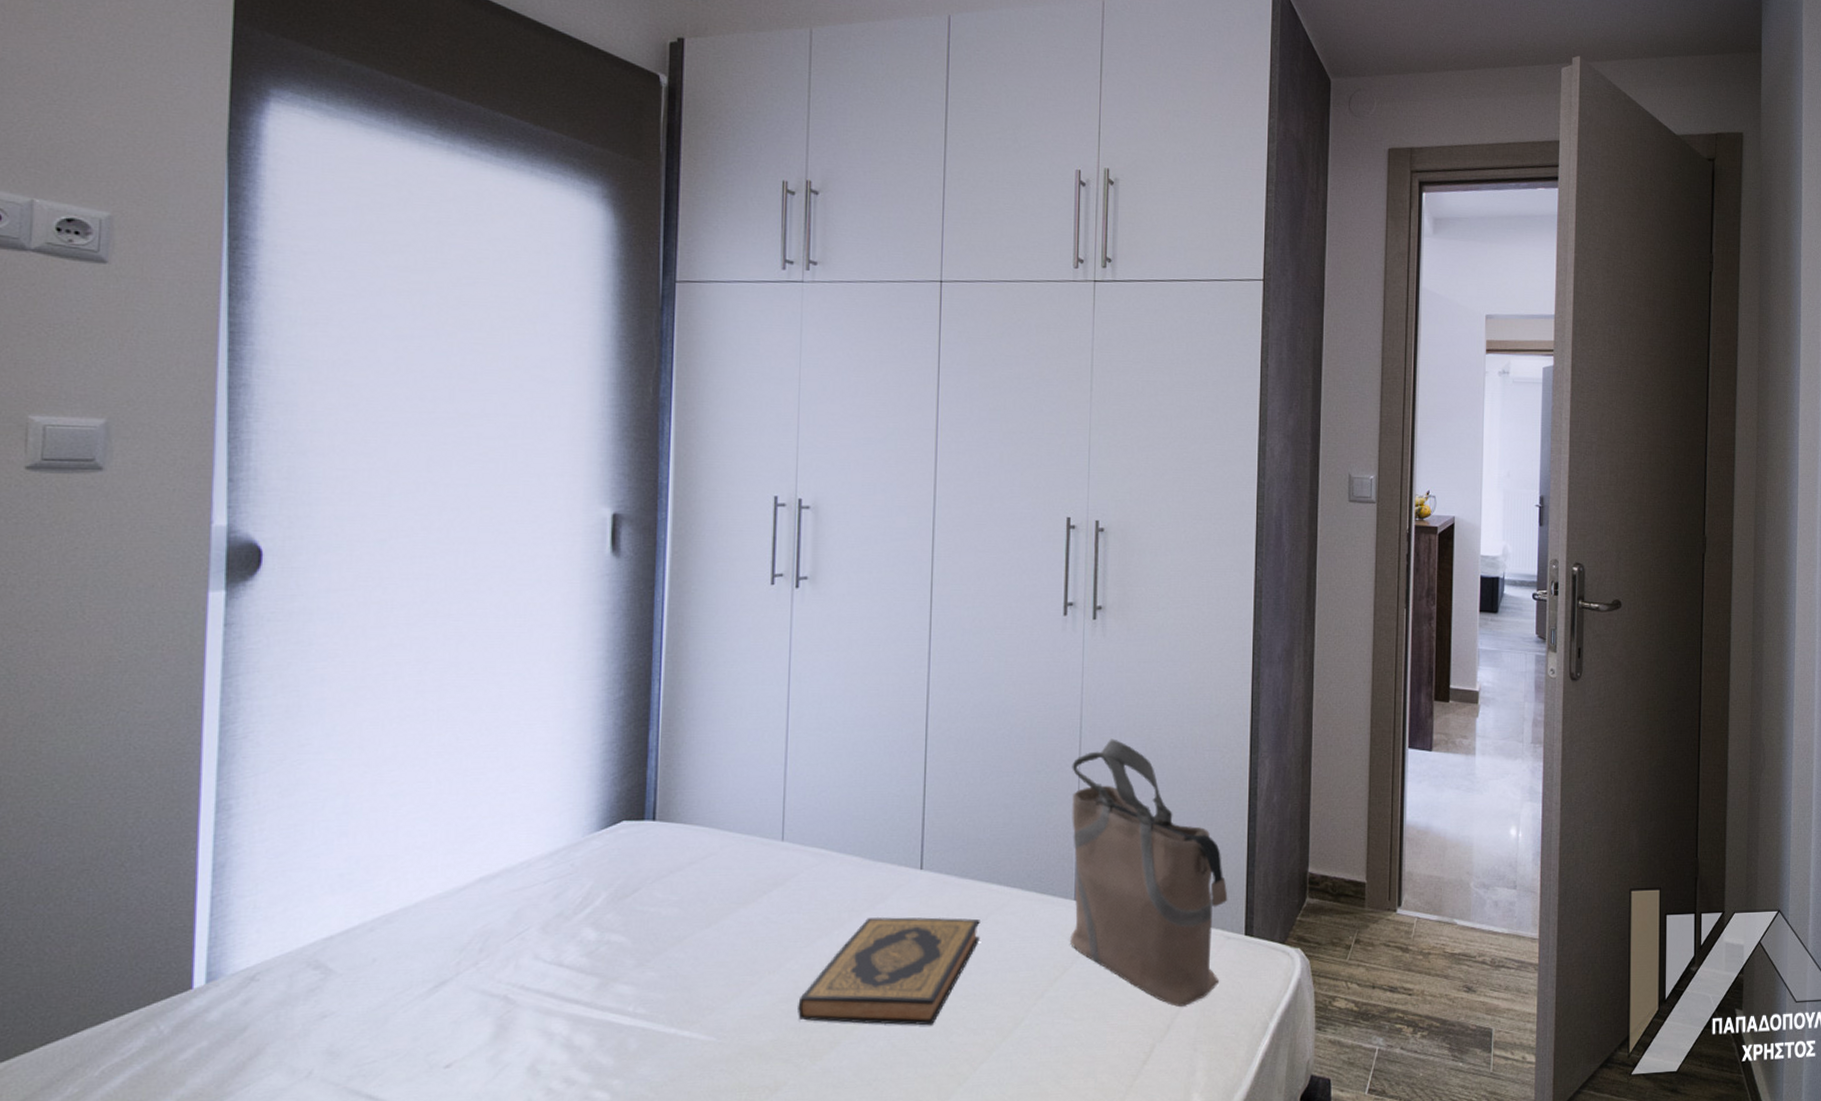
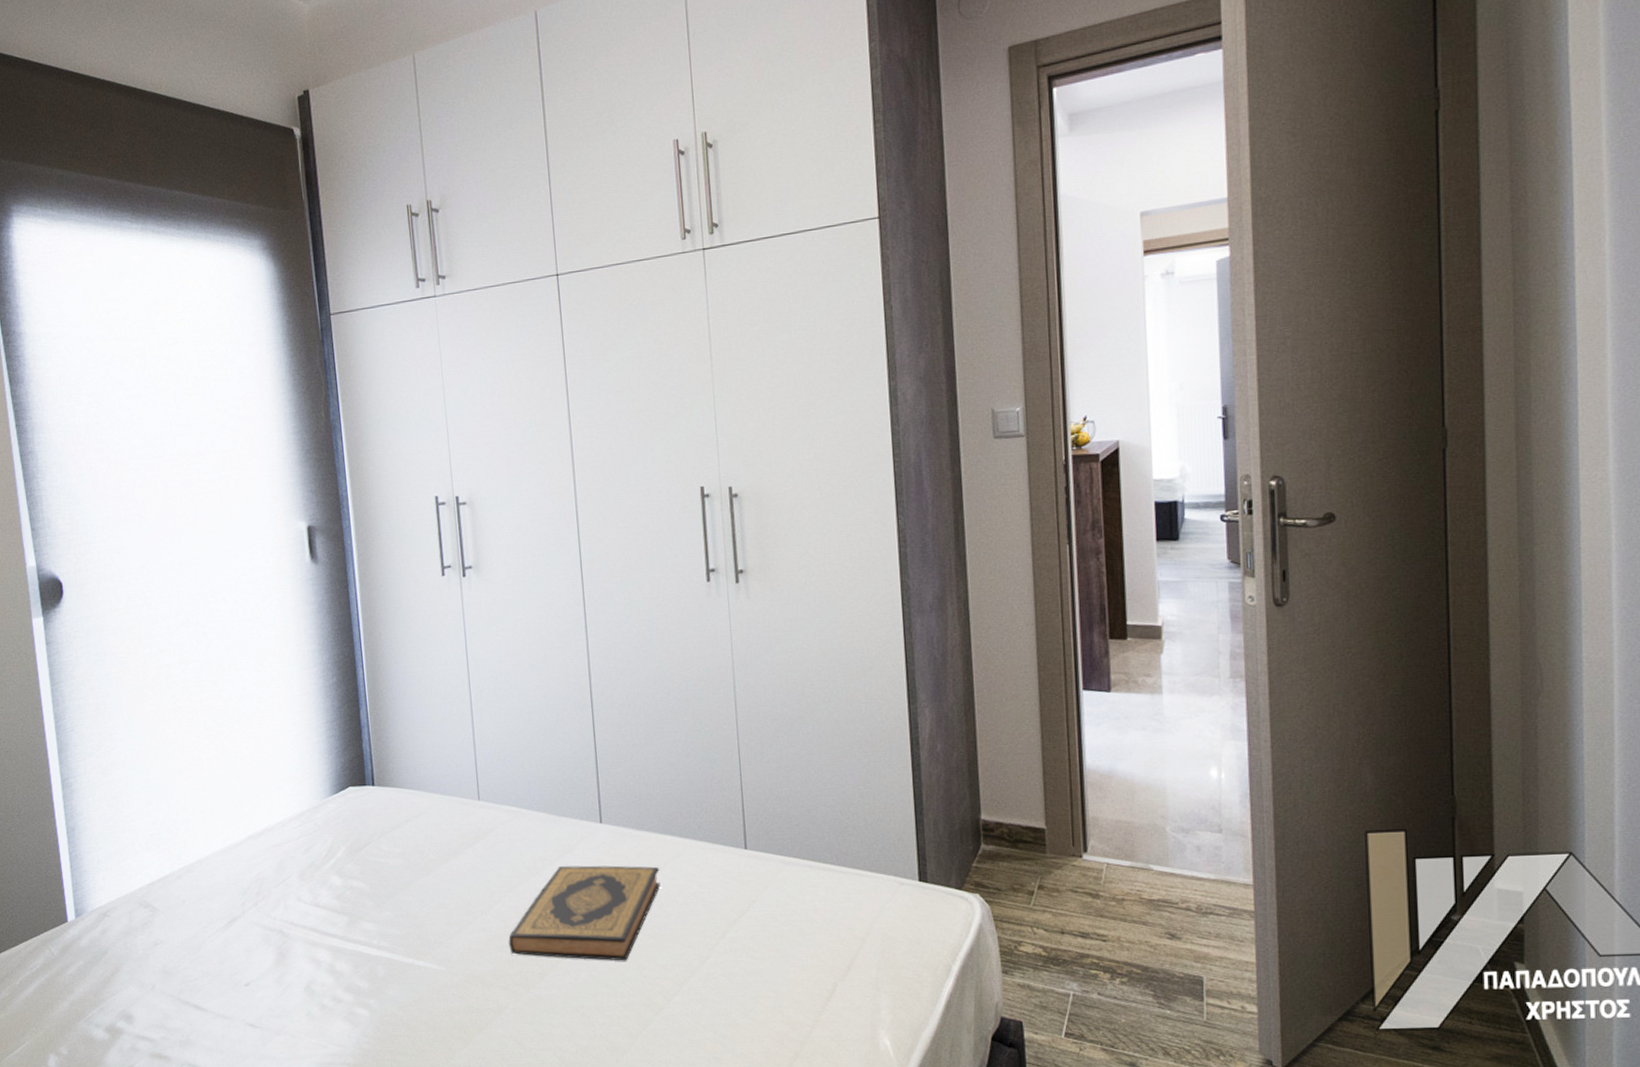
tote bag: present [1069,739,1228,1007] -> none [729,696,898,948]

